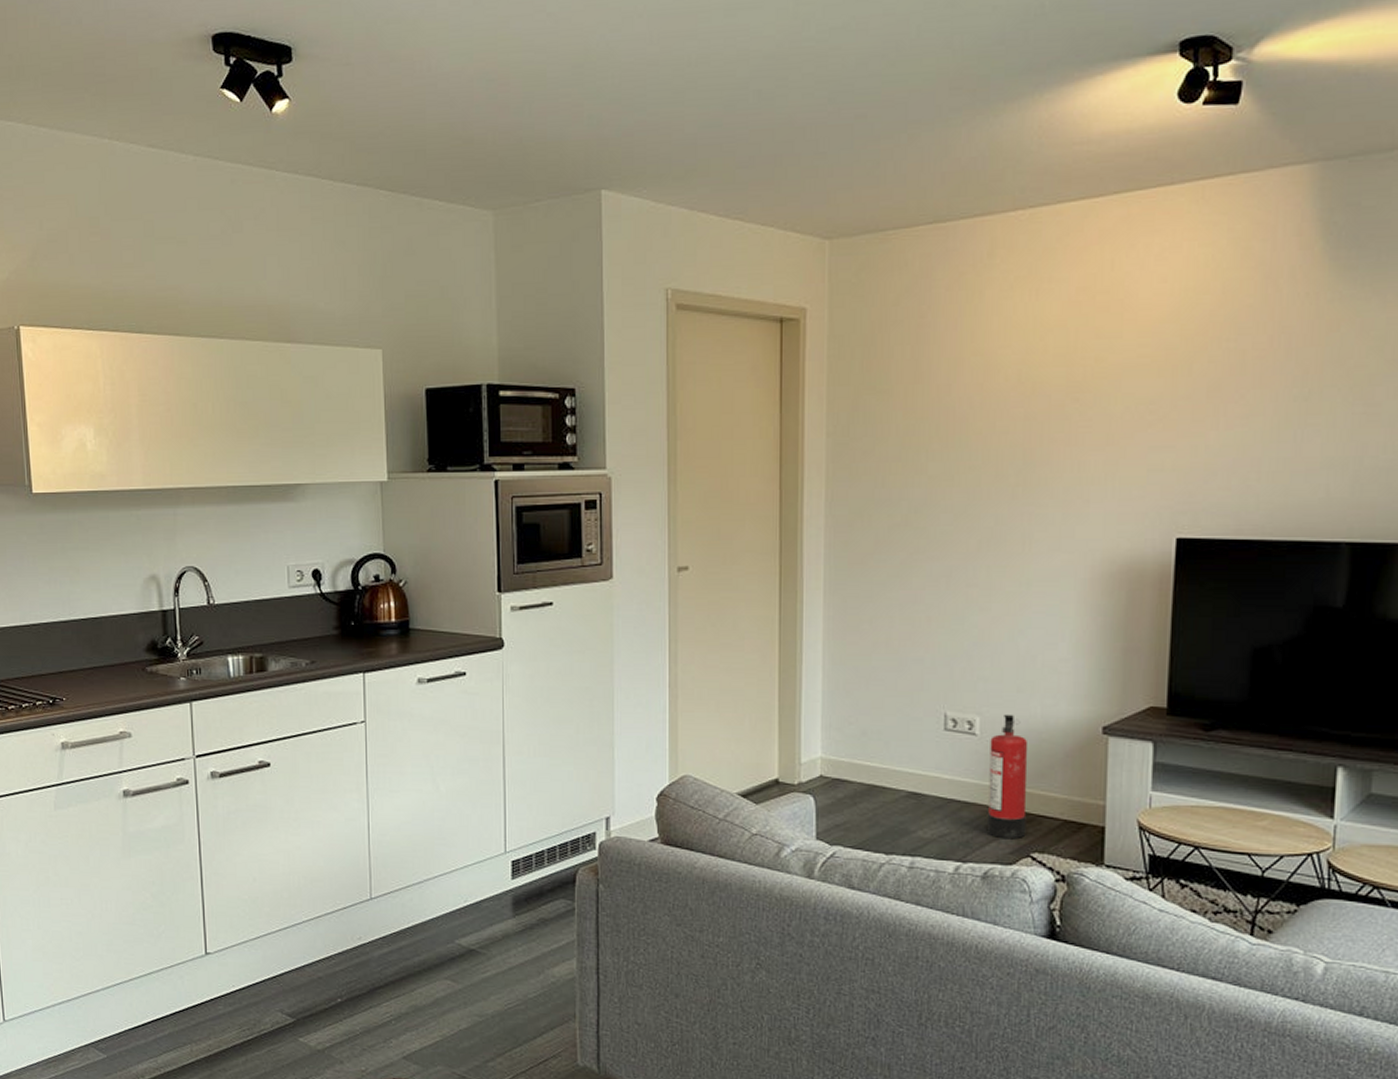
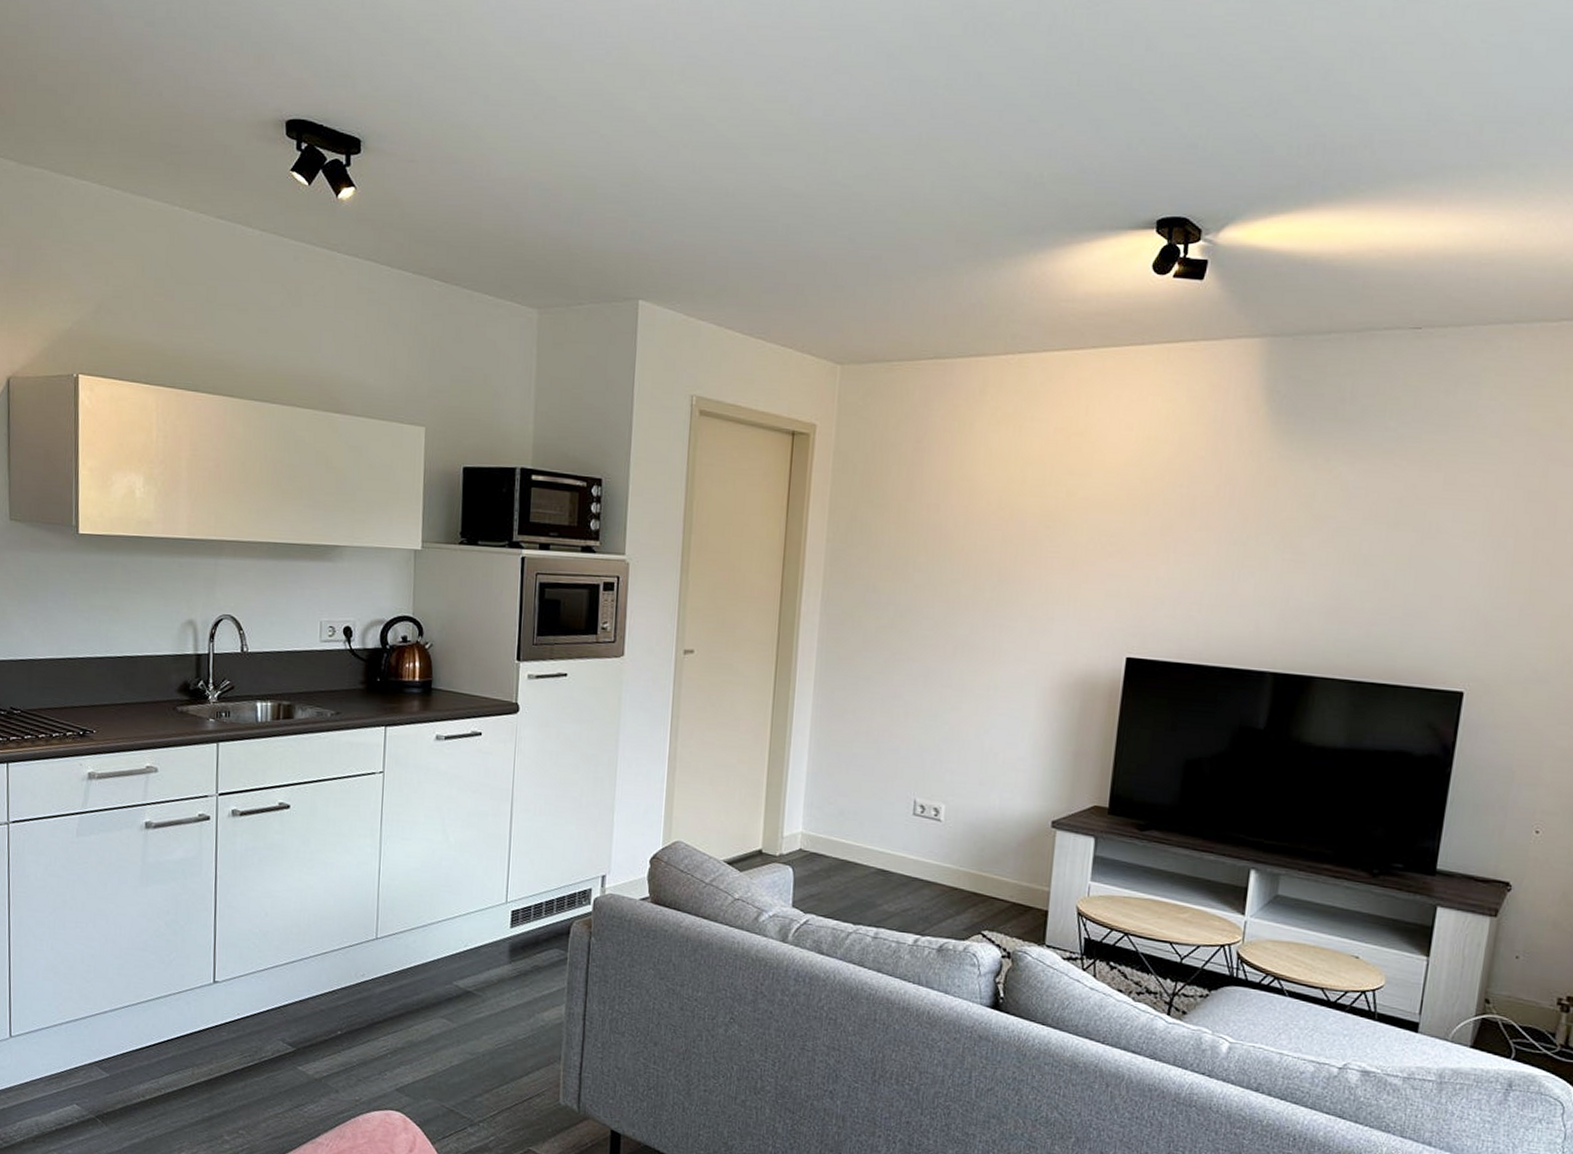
fire extinguisher: present [988,714,1029,838] -> none [945,803,986,917]

